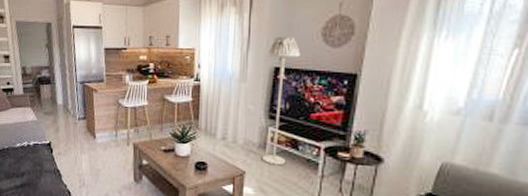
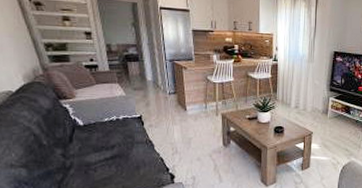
floor lamp: present [261,37,301,166] -> none [324,28,352,126]

